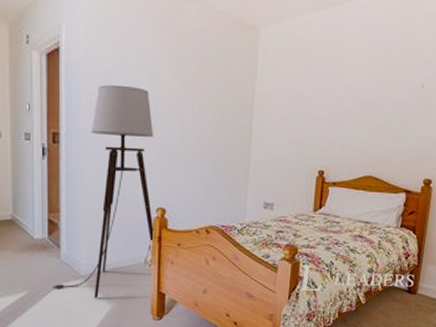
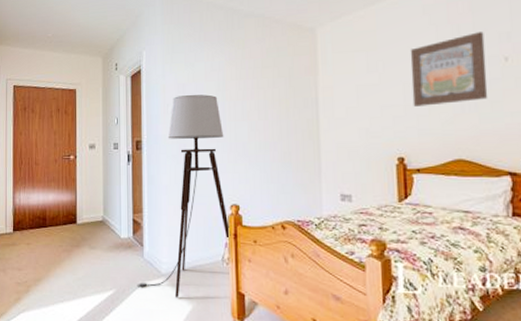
wall art: none [339,56,410,124] -> present [410,32,488,107]

